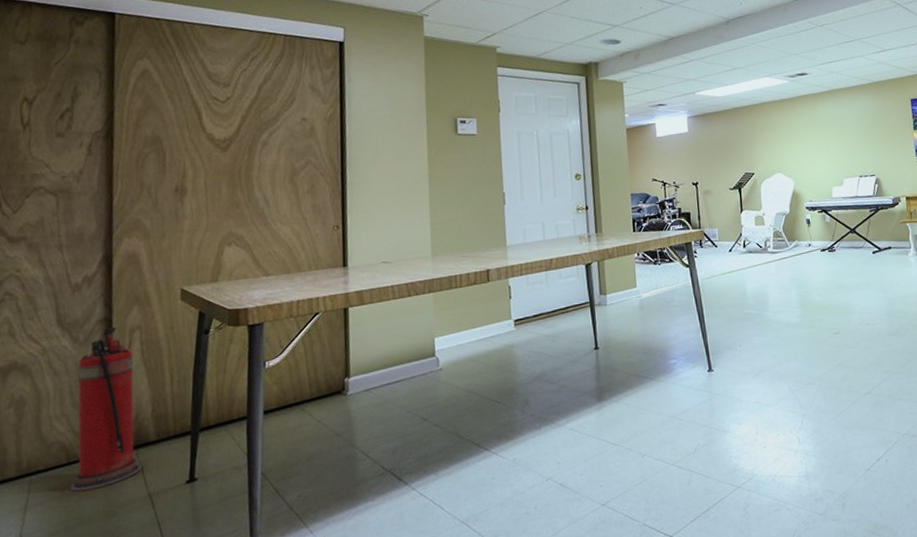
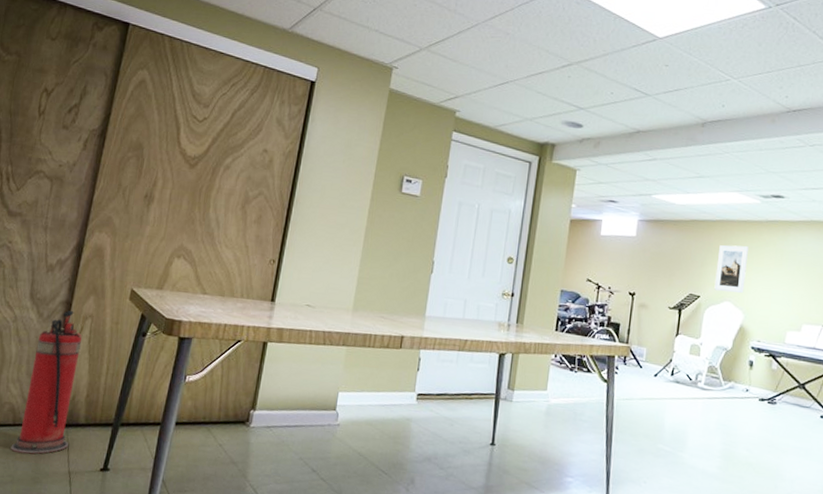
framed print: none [762,122,790,166] -> present [714,245,748,294]

